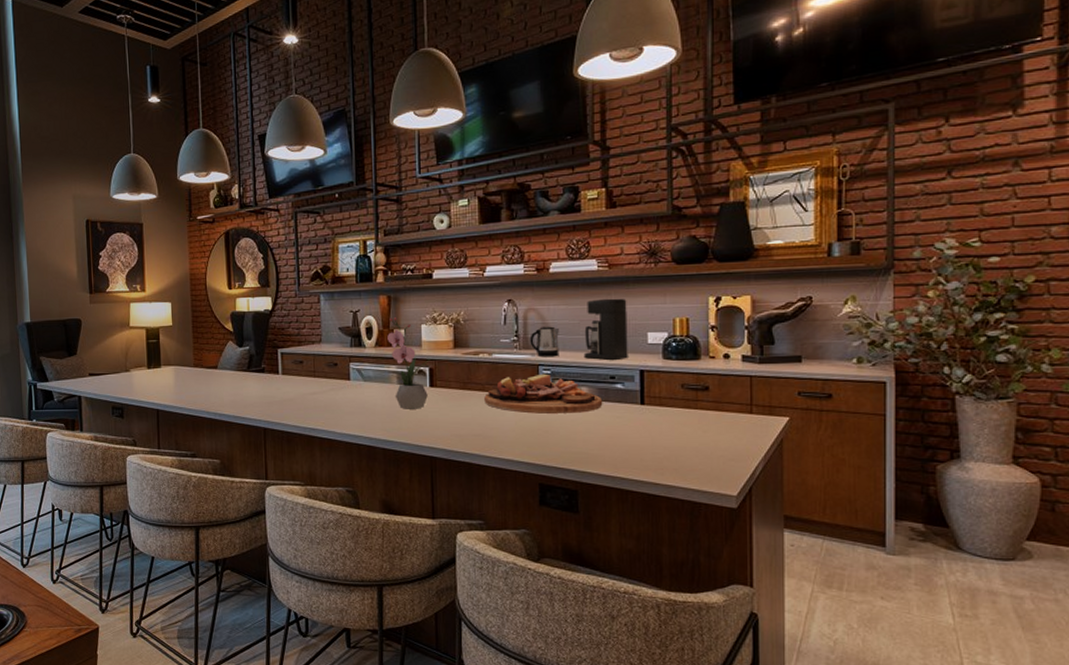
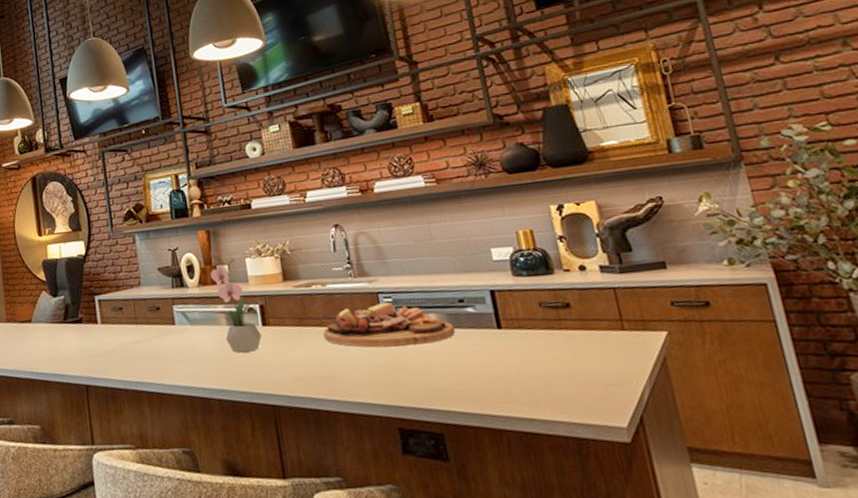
kettle: present [530,326,559,357] -> none [363,249,399,285]
coffee maker: present [583,298,628,361] -> none [419,213,474,283]

